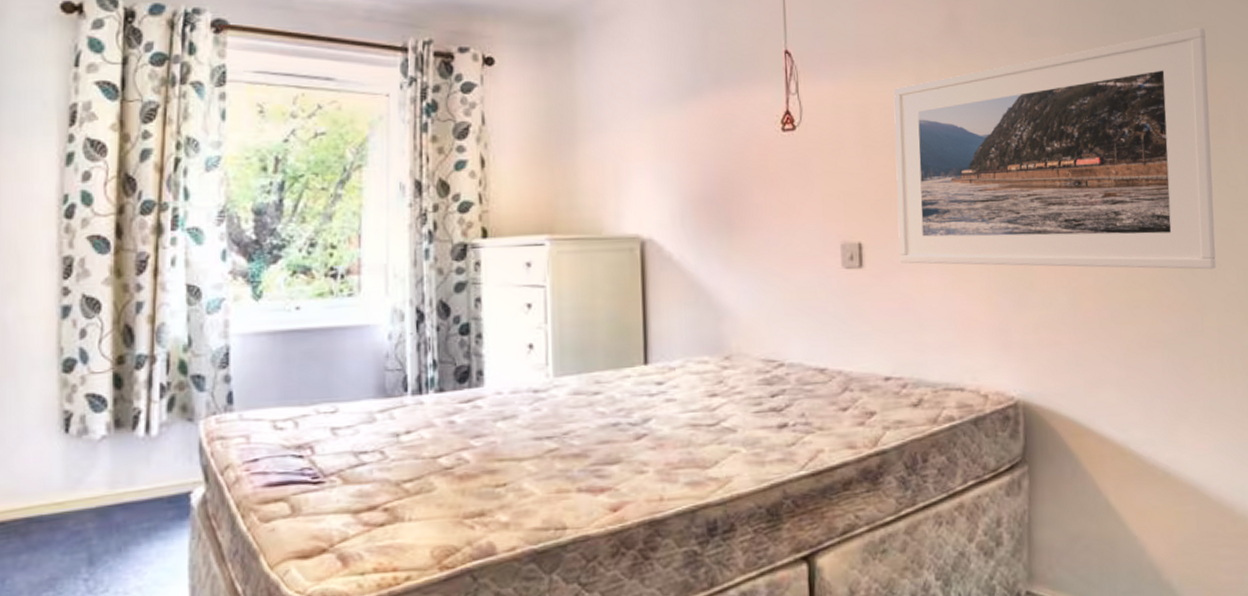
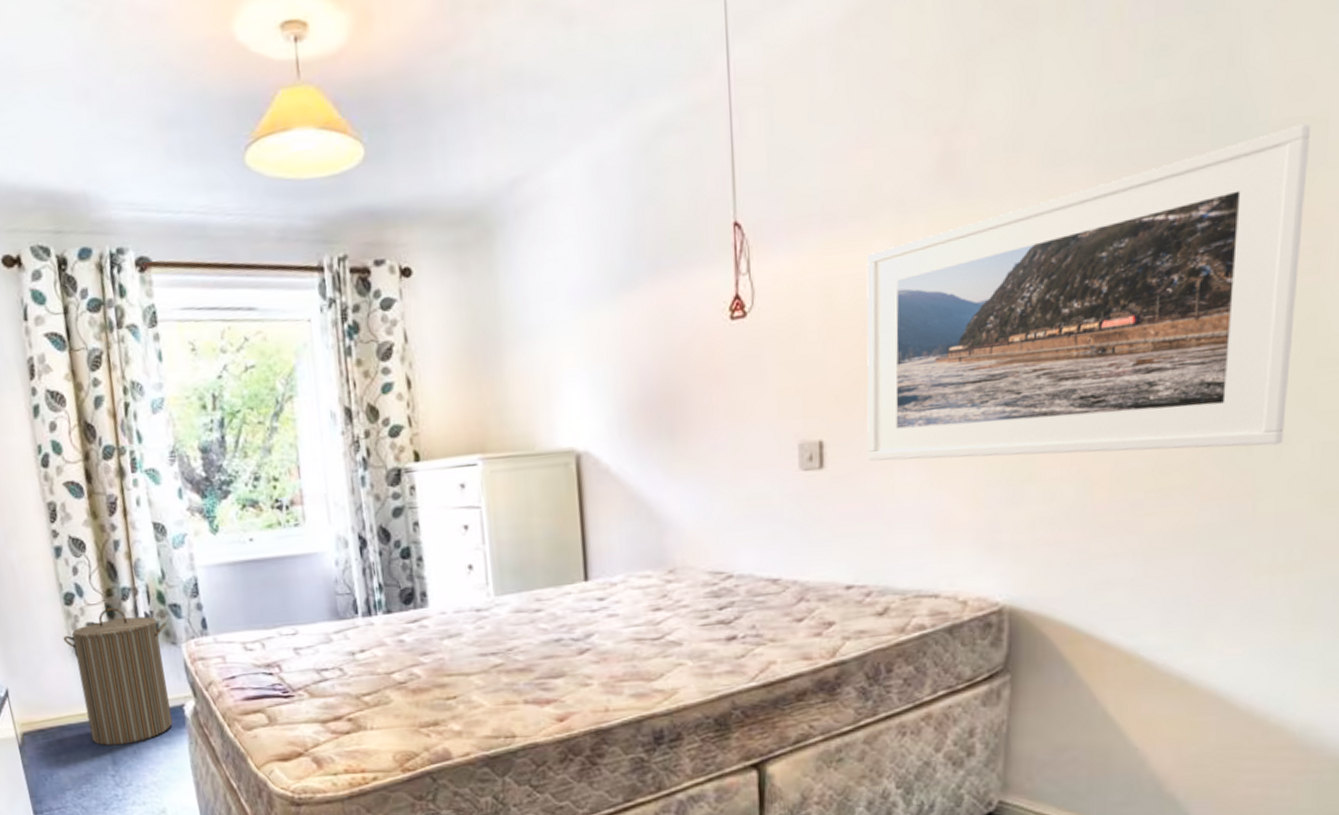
laundry hamper: none [52,376,185,542] -> present [63,607,173,746]

